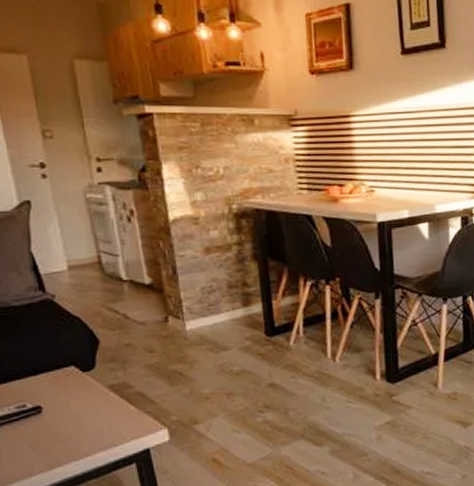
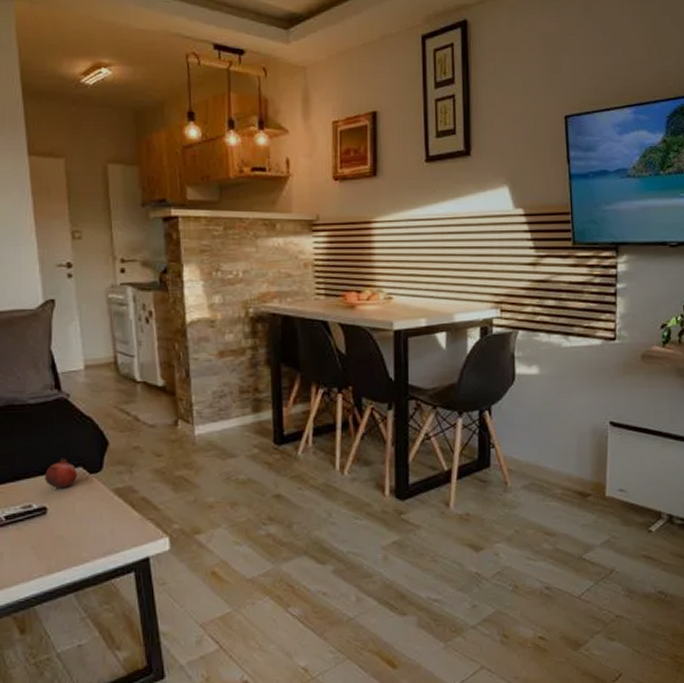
fruit: none [36,357,71,390] -> present [44,457,78,490]

